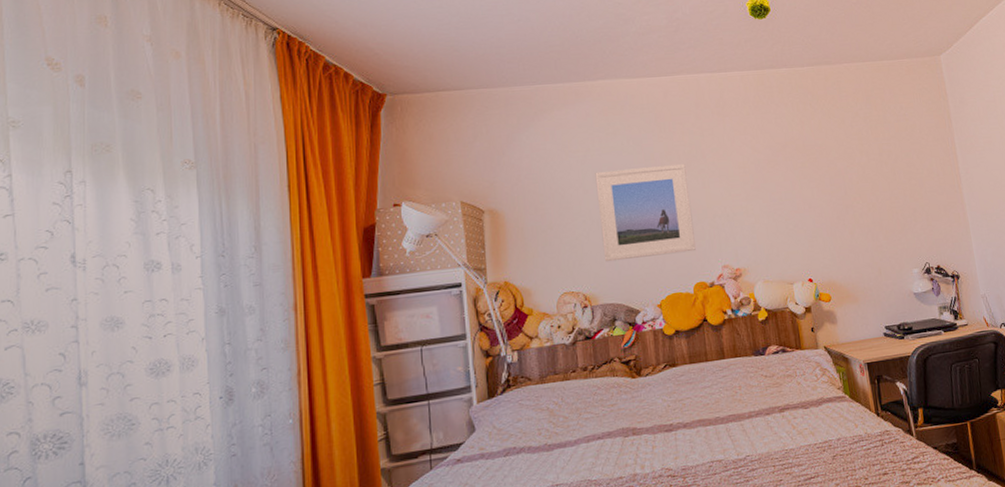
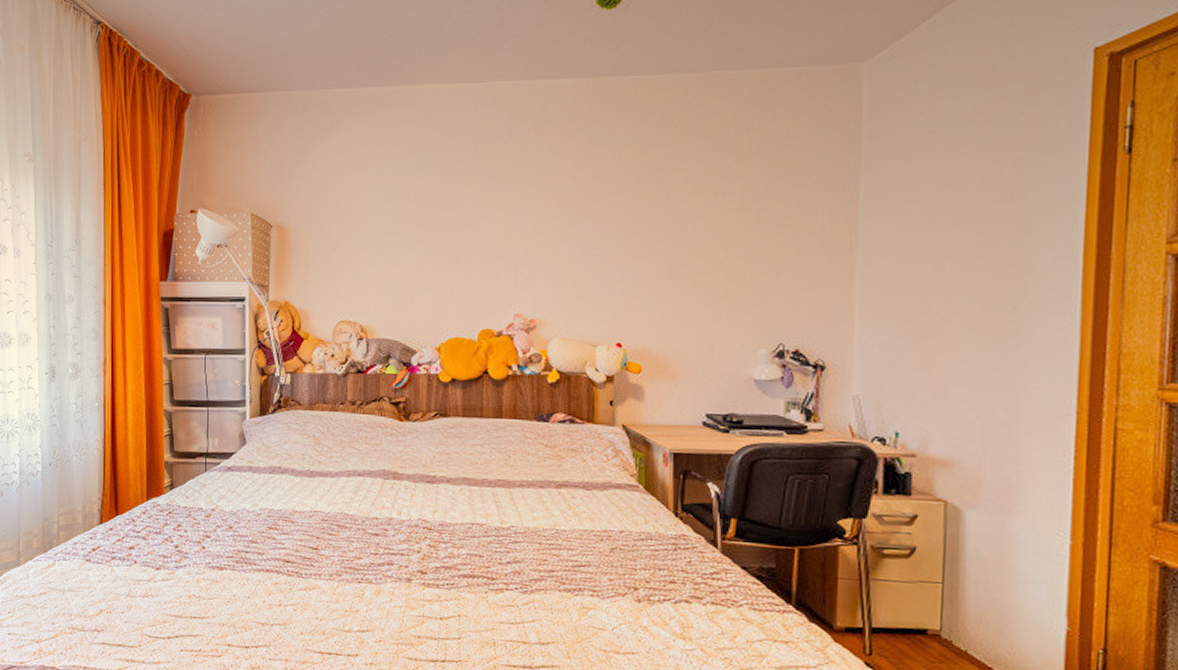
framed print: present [595,163,696,262] -> none [385,189,489,294]

